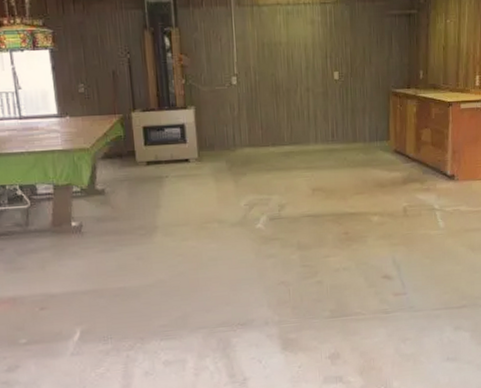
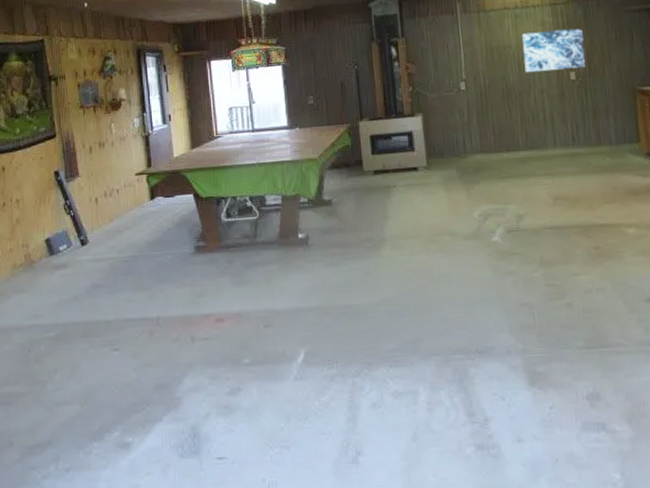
wall art: none [291,29,349,71] -> present [521,28,586,73]

